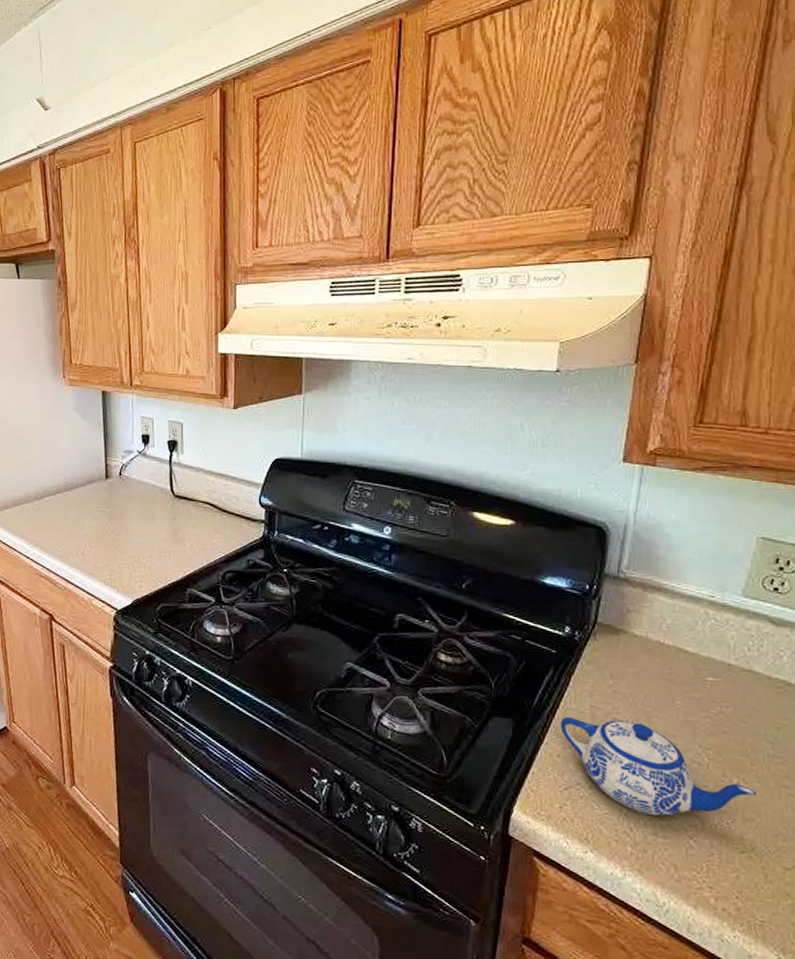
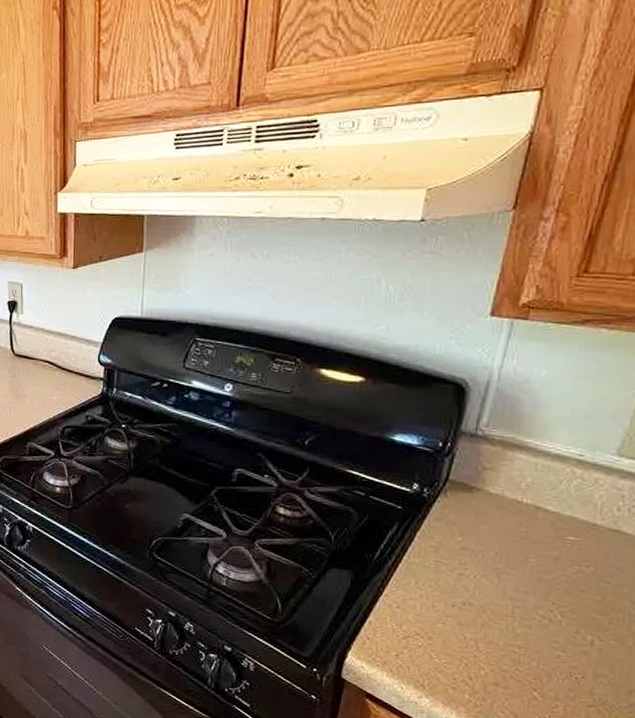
teapot: present [560,716,757,816] -> none [401,570,613,669]

